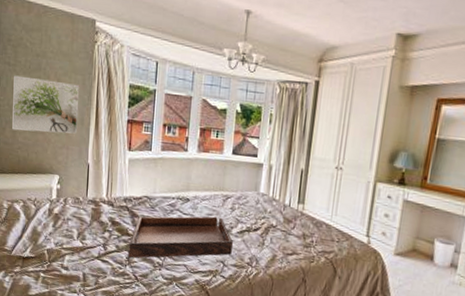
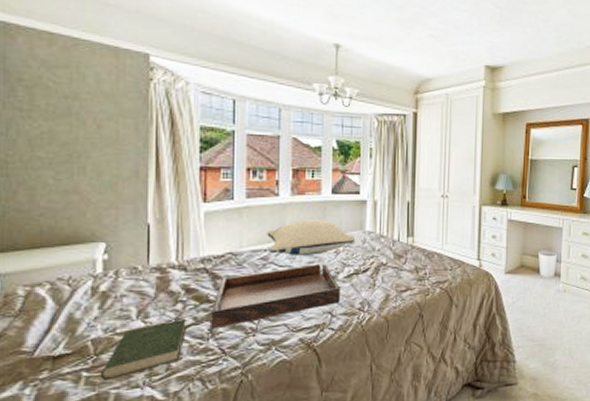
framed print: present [12,75,80,134] -> none [29,123,131,193]
book: none [52,245,111,283] -> present [101,318,186,381]
pillow: none [174,175,250,209] -> present [265,220,356,255]

